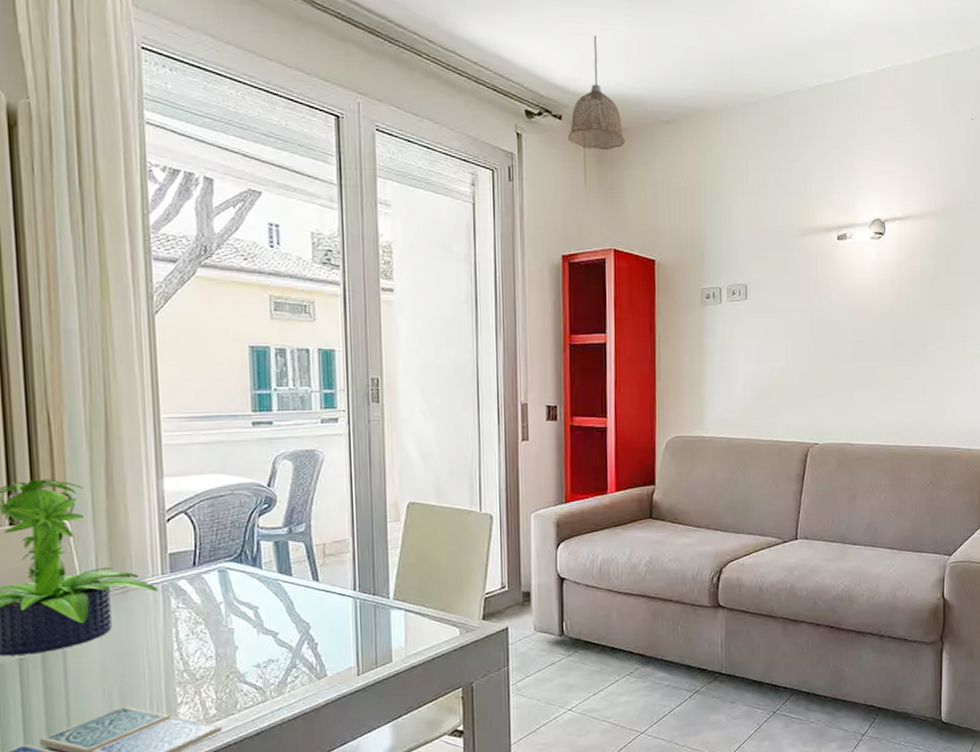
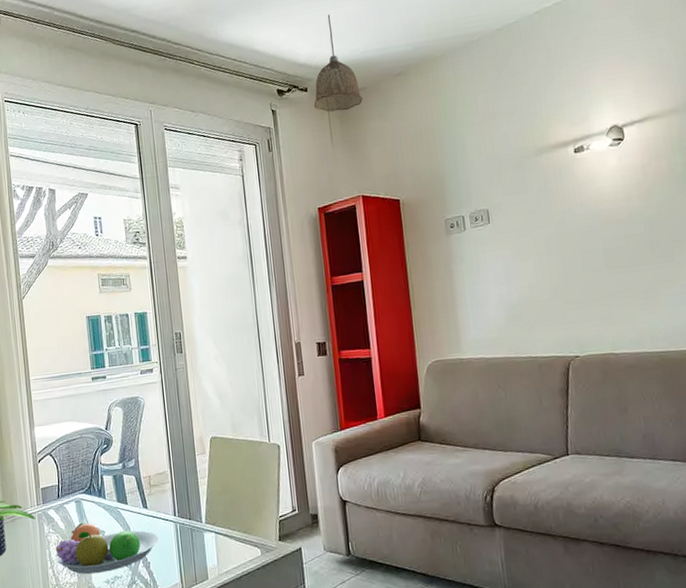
fruit bowl: none [185,597,331,658] -> present [55,523,159,575]

